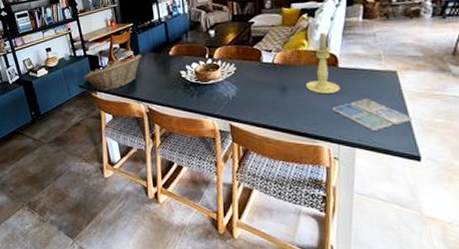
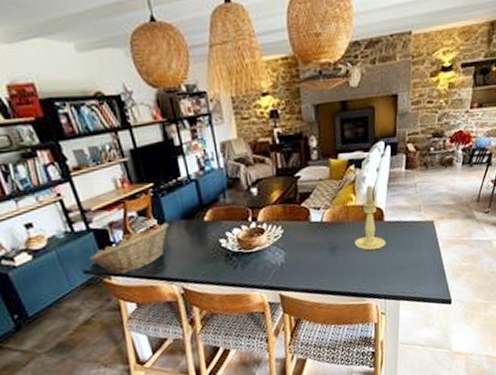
drink coaster: present [332,99,413,130] -> none [379,251,446,282]

